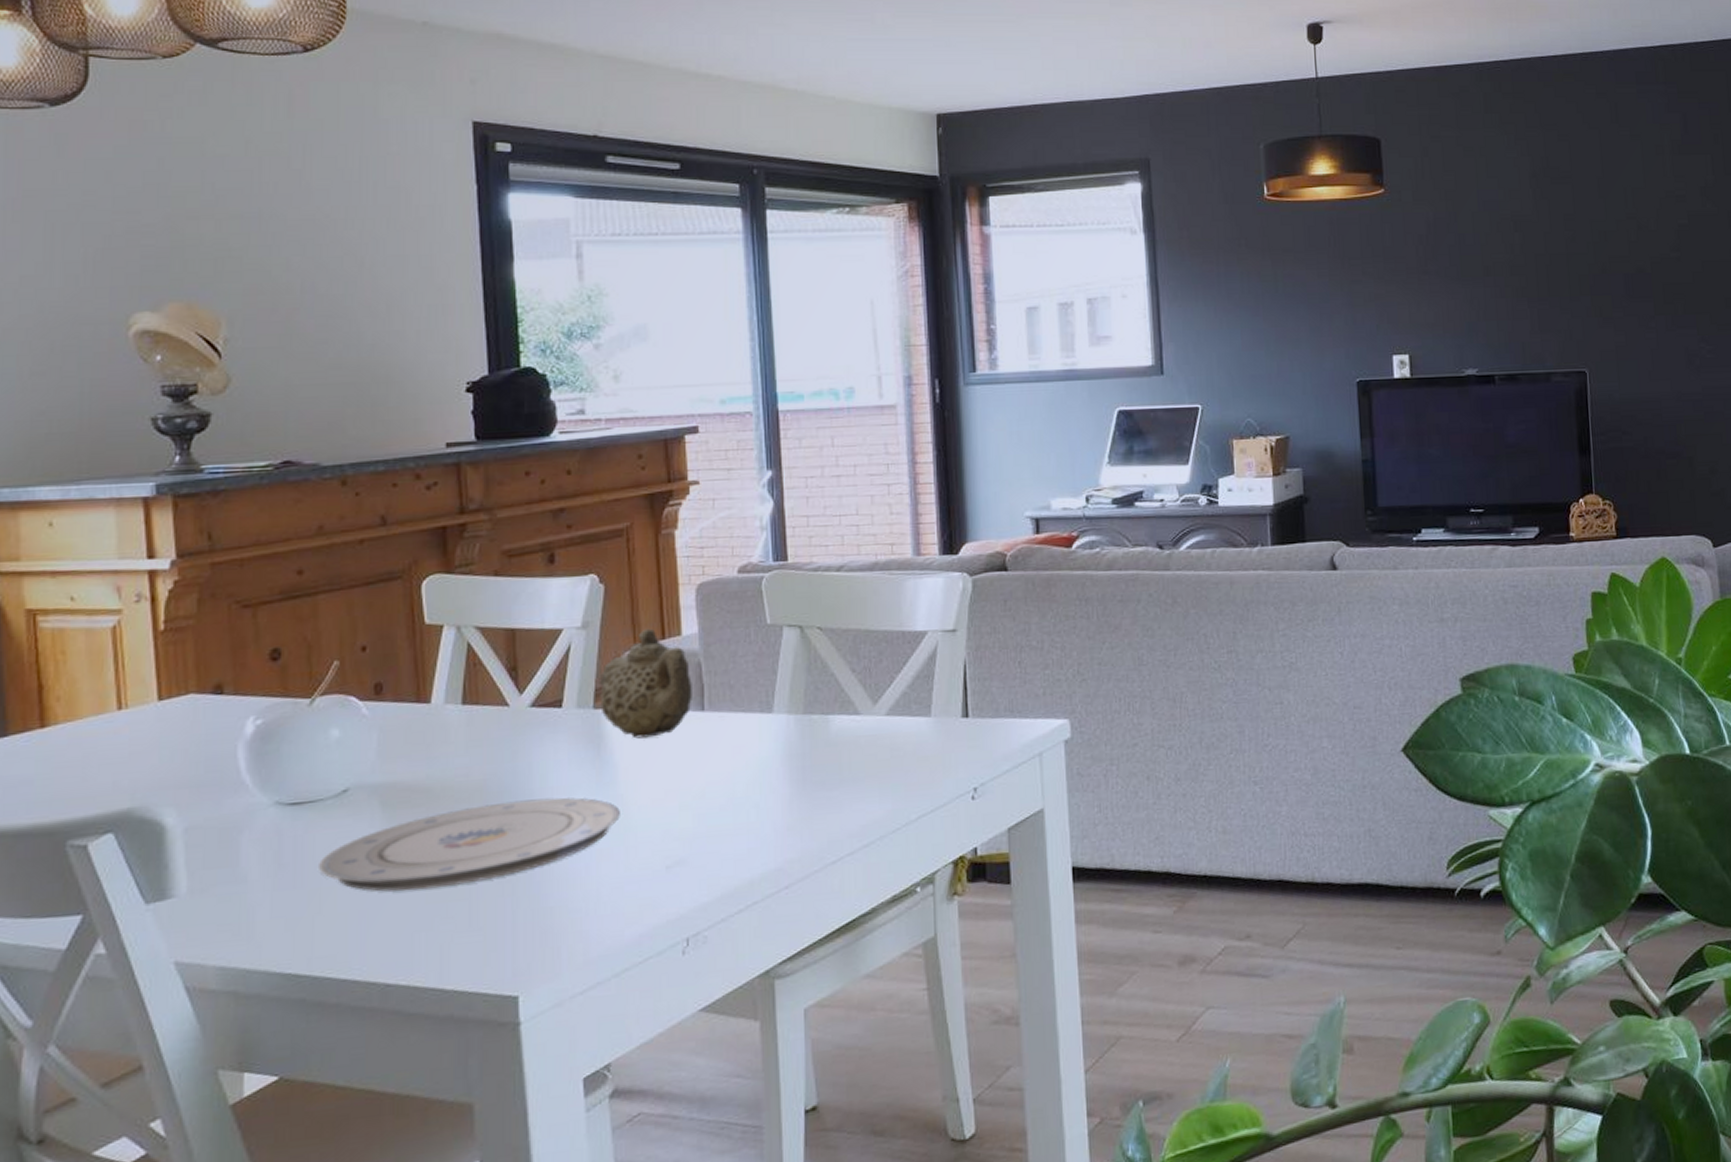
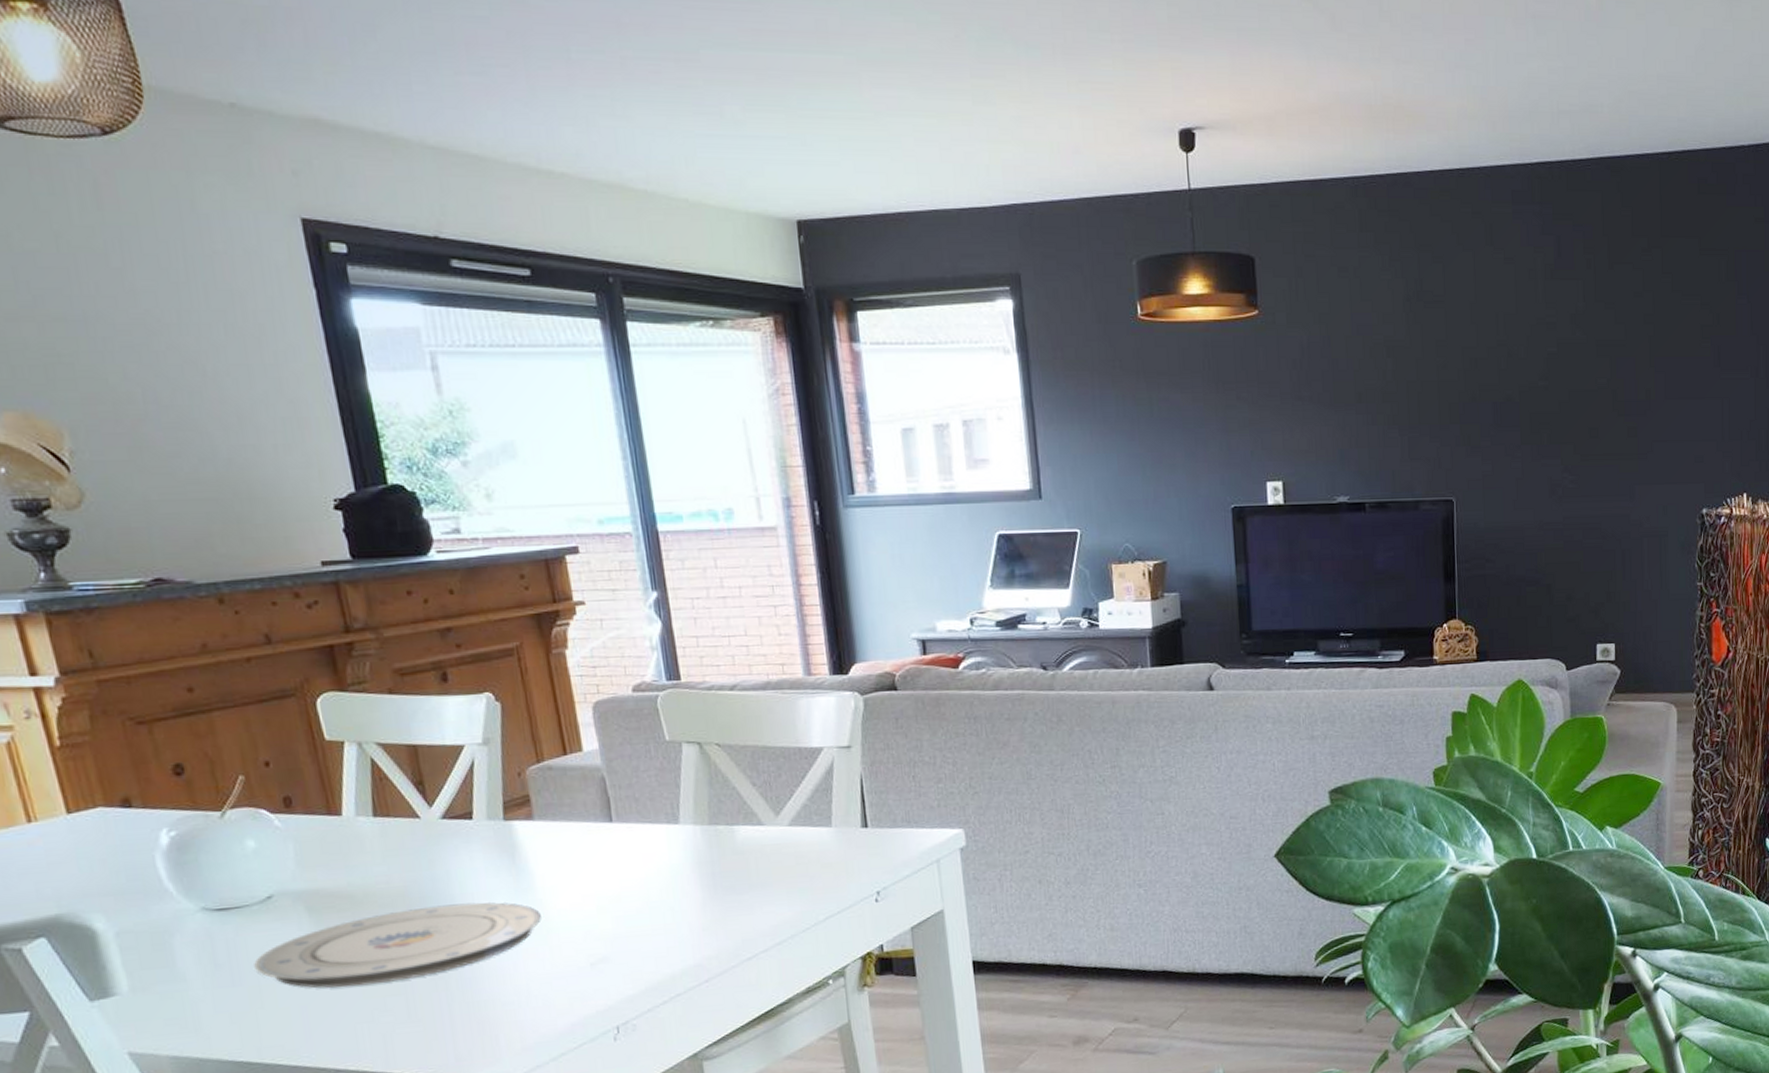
teapot: present [598,628,692,739] -> none [505,744,600,848]

